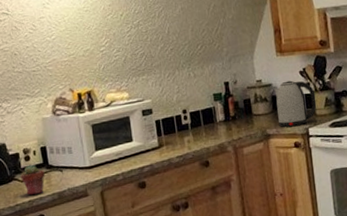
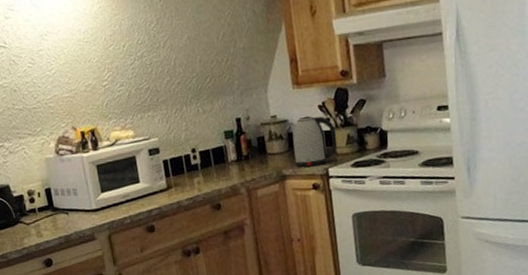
potted succulent: present [20,164,45,196] -> none [26,207,51,239]

